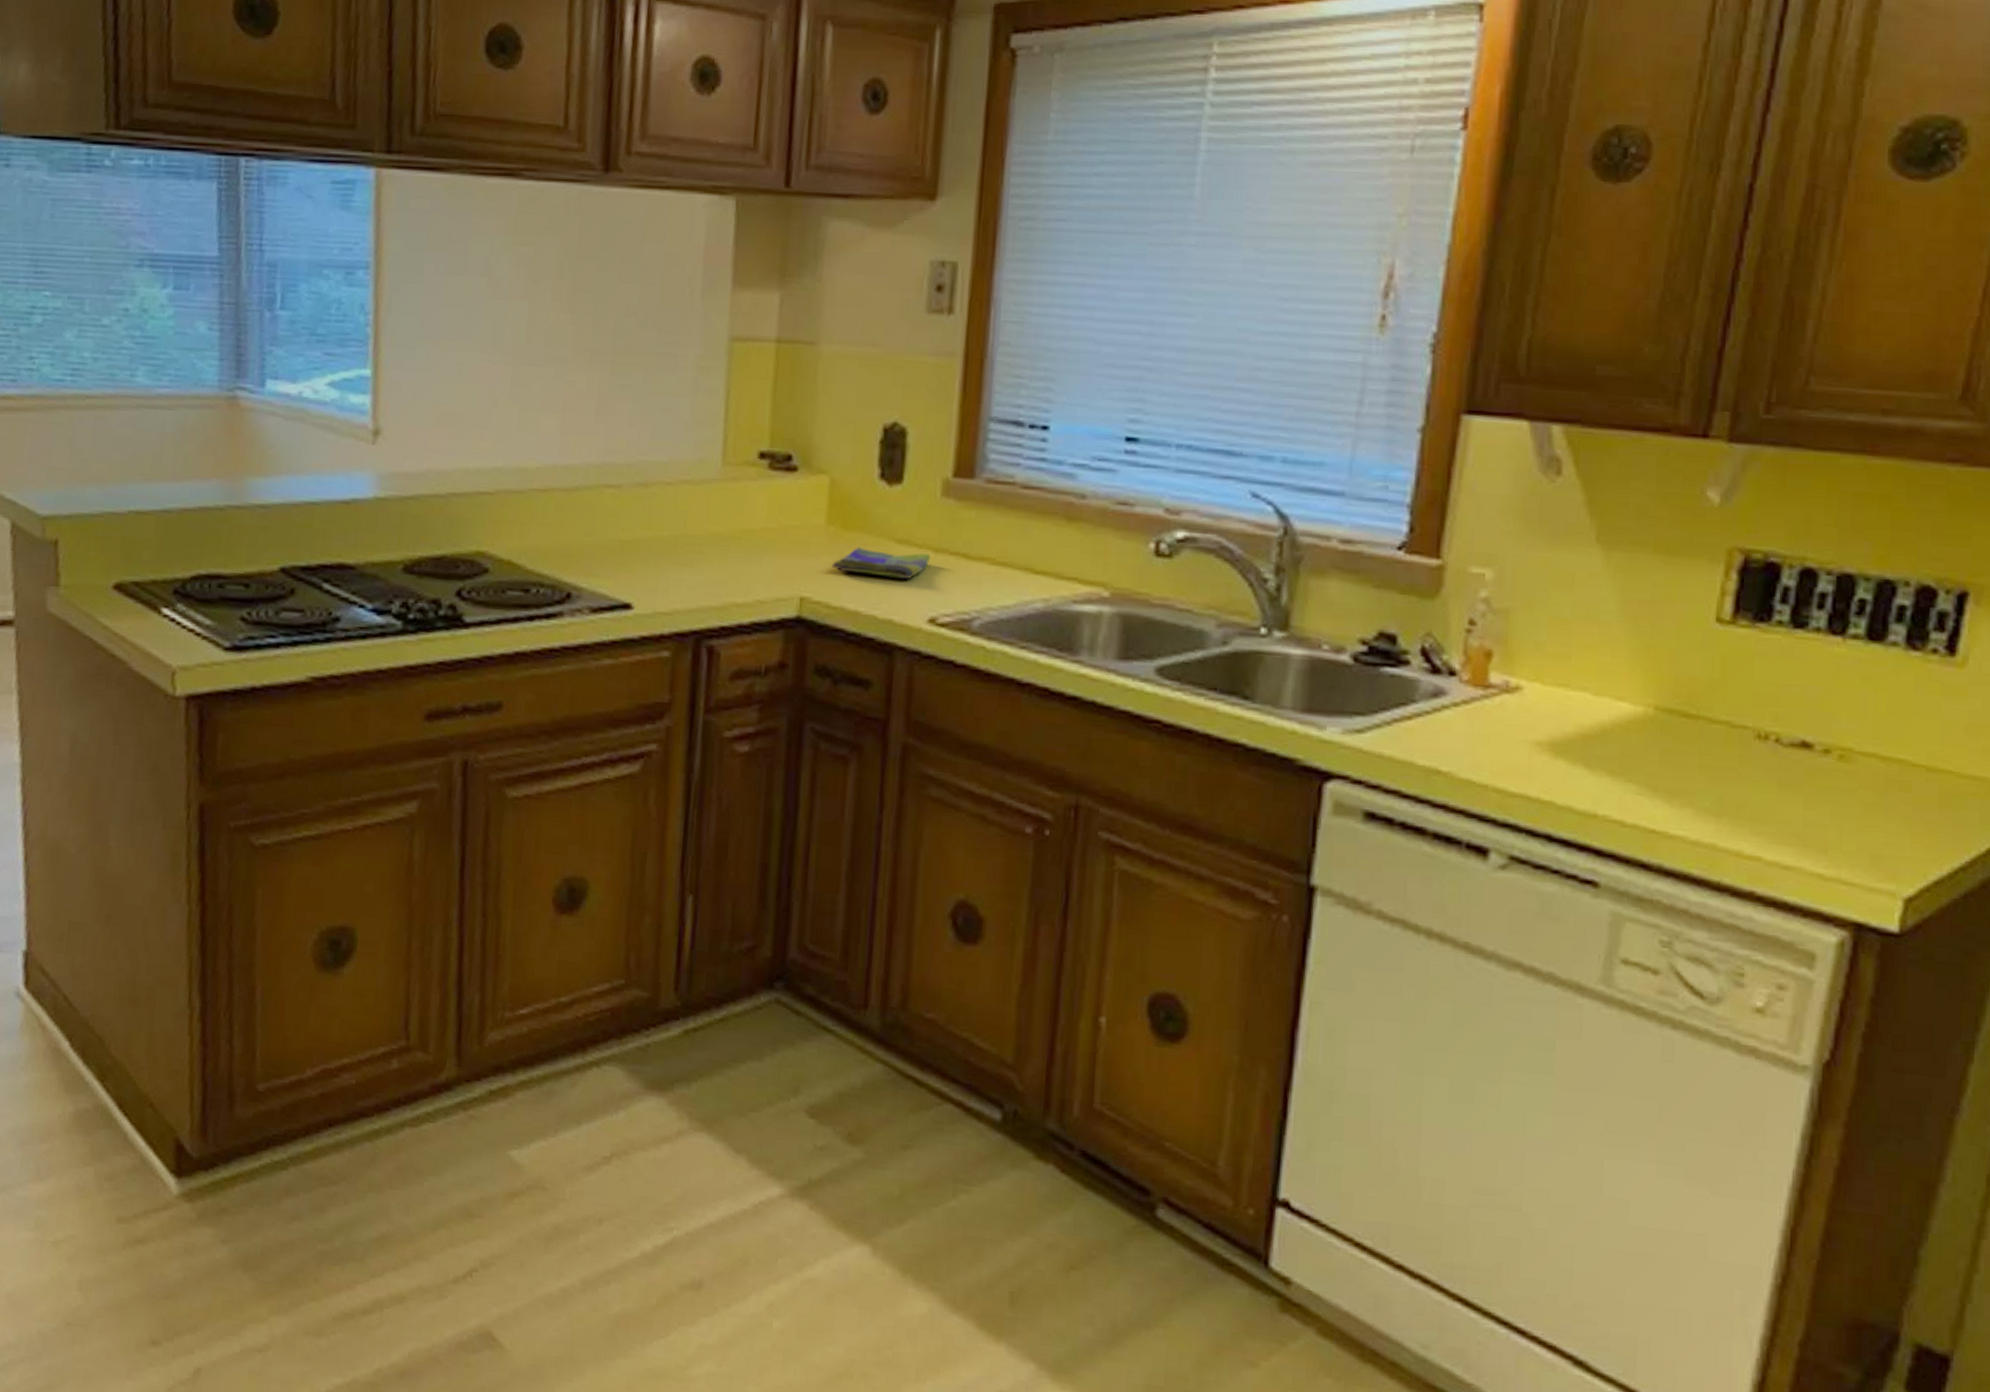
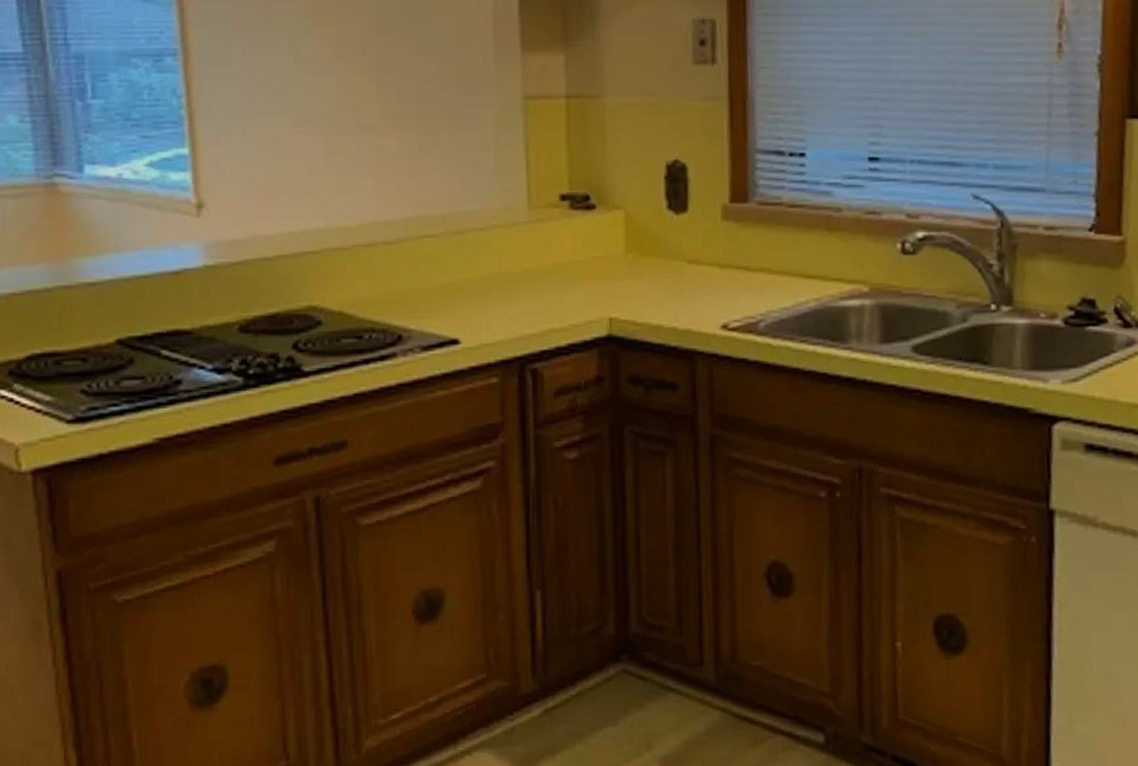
dish towel: present [831,546,931,580] -> none [634,269,718,294]

